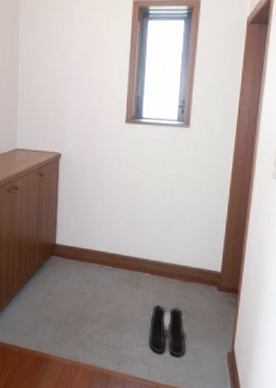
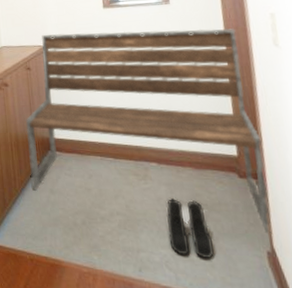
bench: none [29,141,244,338] -> present [25,28,271,234]

